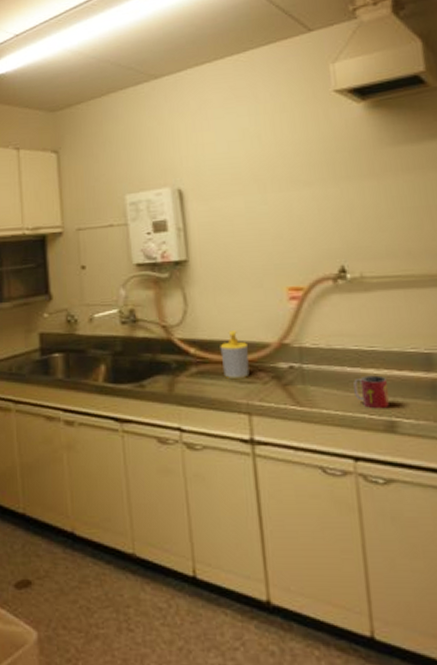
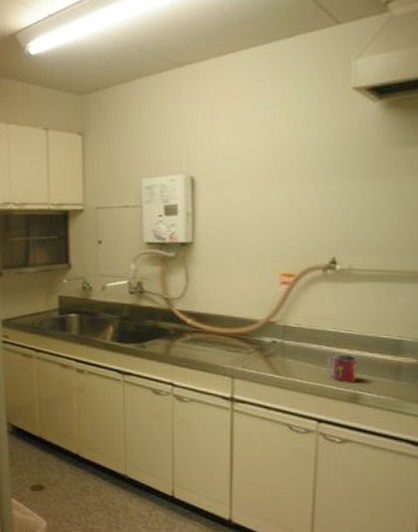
soap bottle: present [220,330,250,378] -> none [213,307,239,347]

